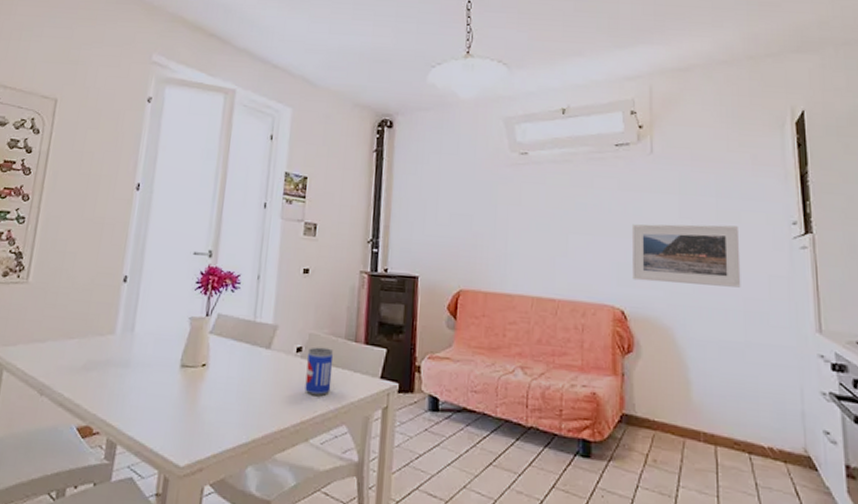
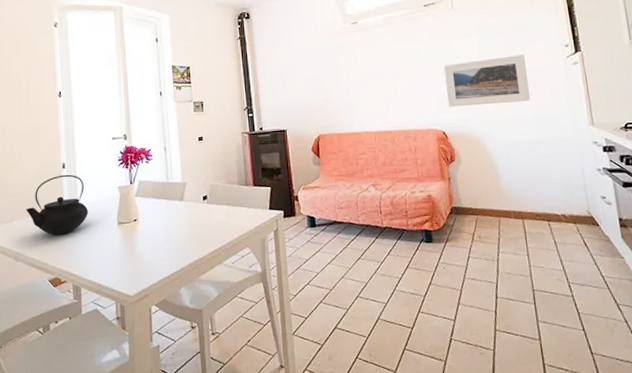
teapot: none [66,290,147,369] -> present [26,174,88,235]
beer can: present [305,347,334,395] -> none [212,193,233,229]

